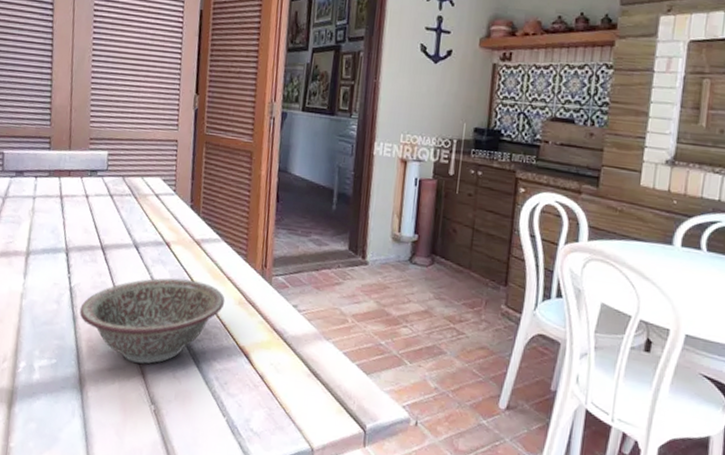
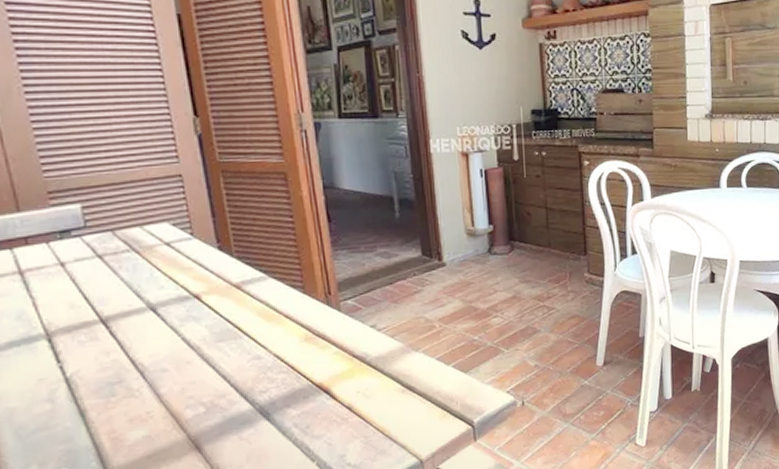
decorative bowl: present [79,278,226,364] -> none [87,328,288,440]

